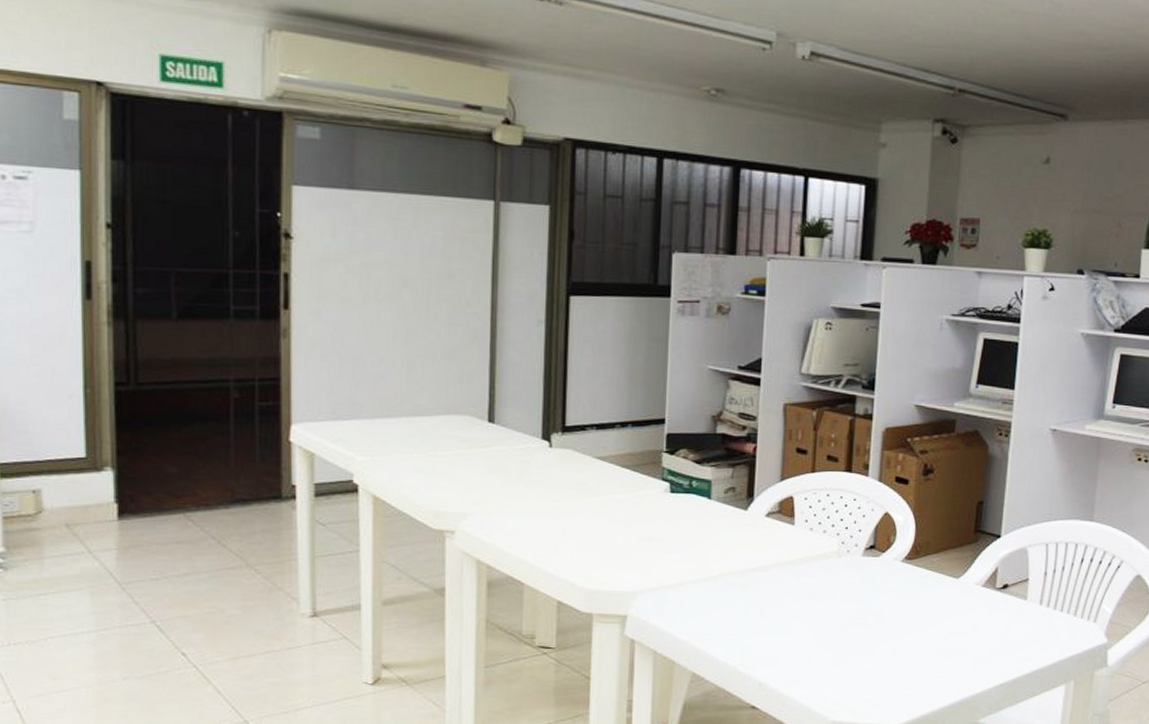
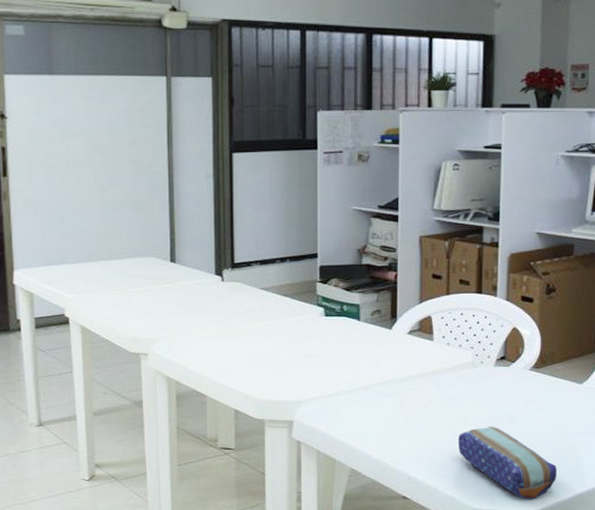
pencil case: none [817,625,927,710] -> present [458,426,557,500]

